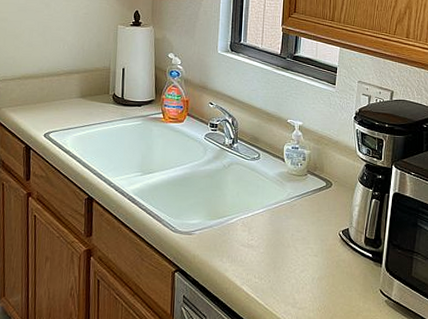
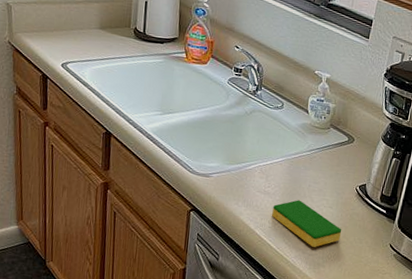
dish sponge: none [258,251,330,300] -> present [272,200,342,247]

